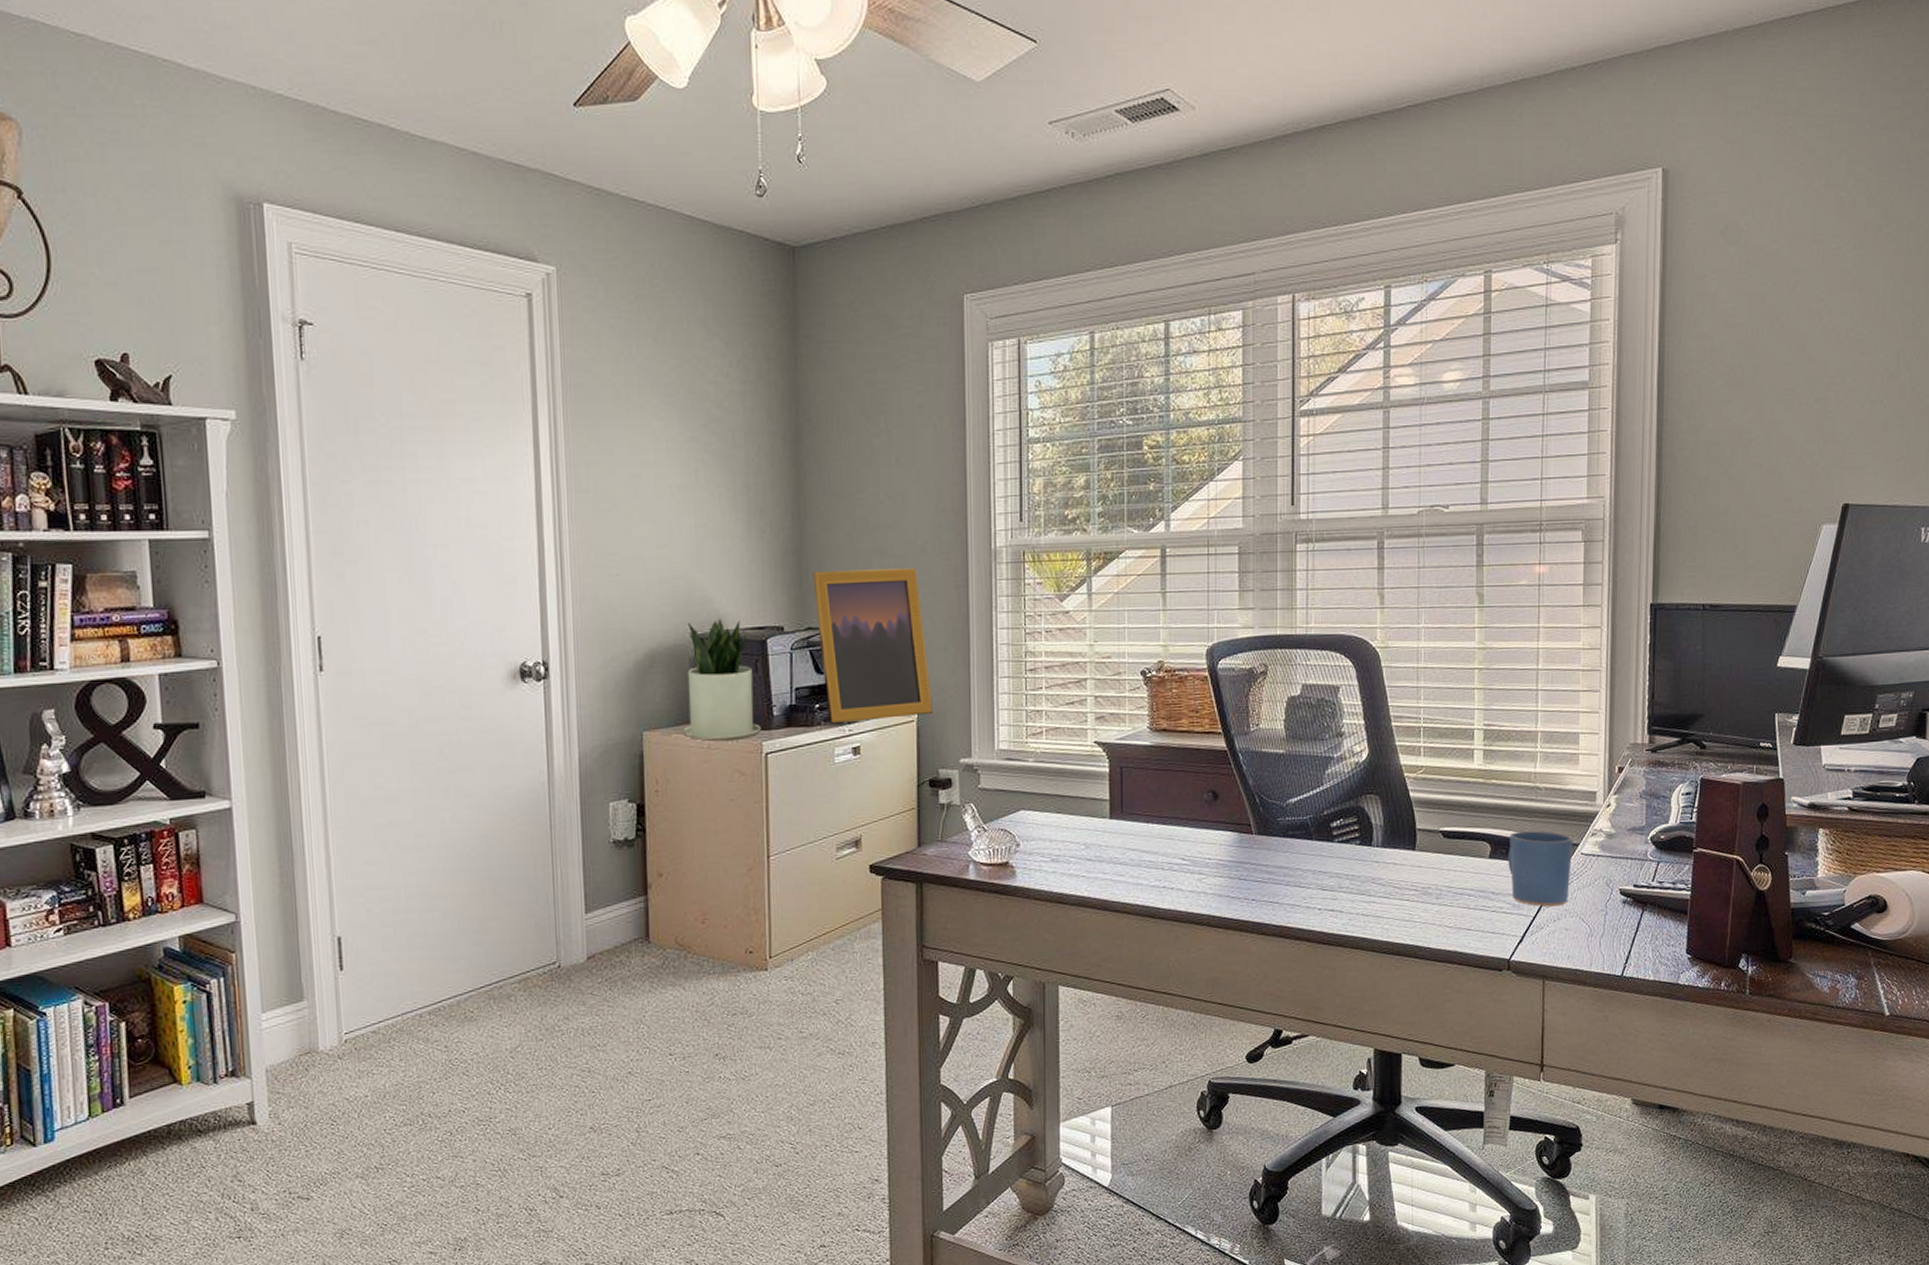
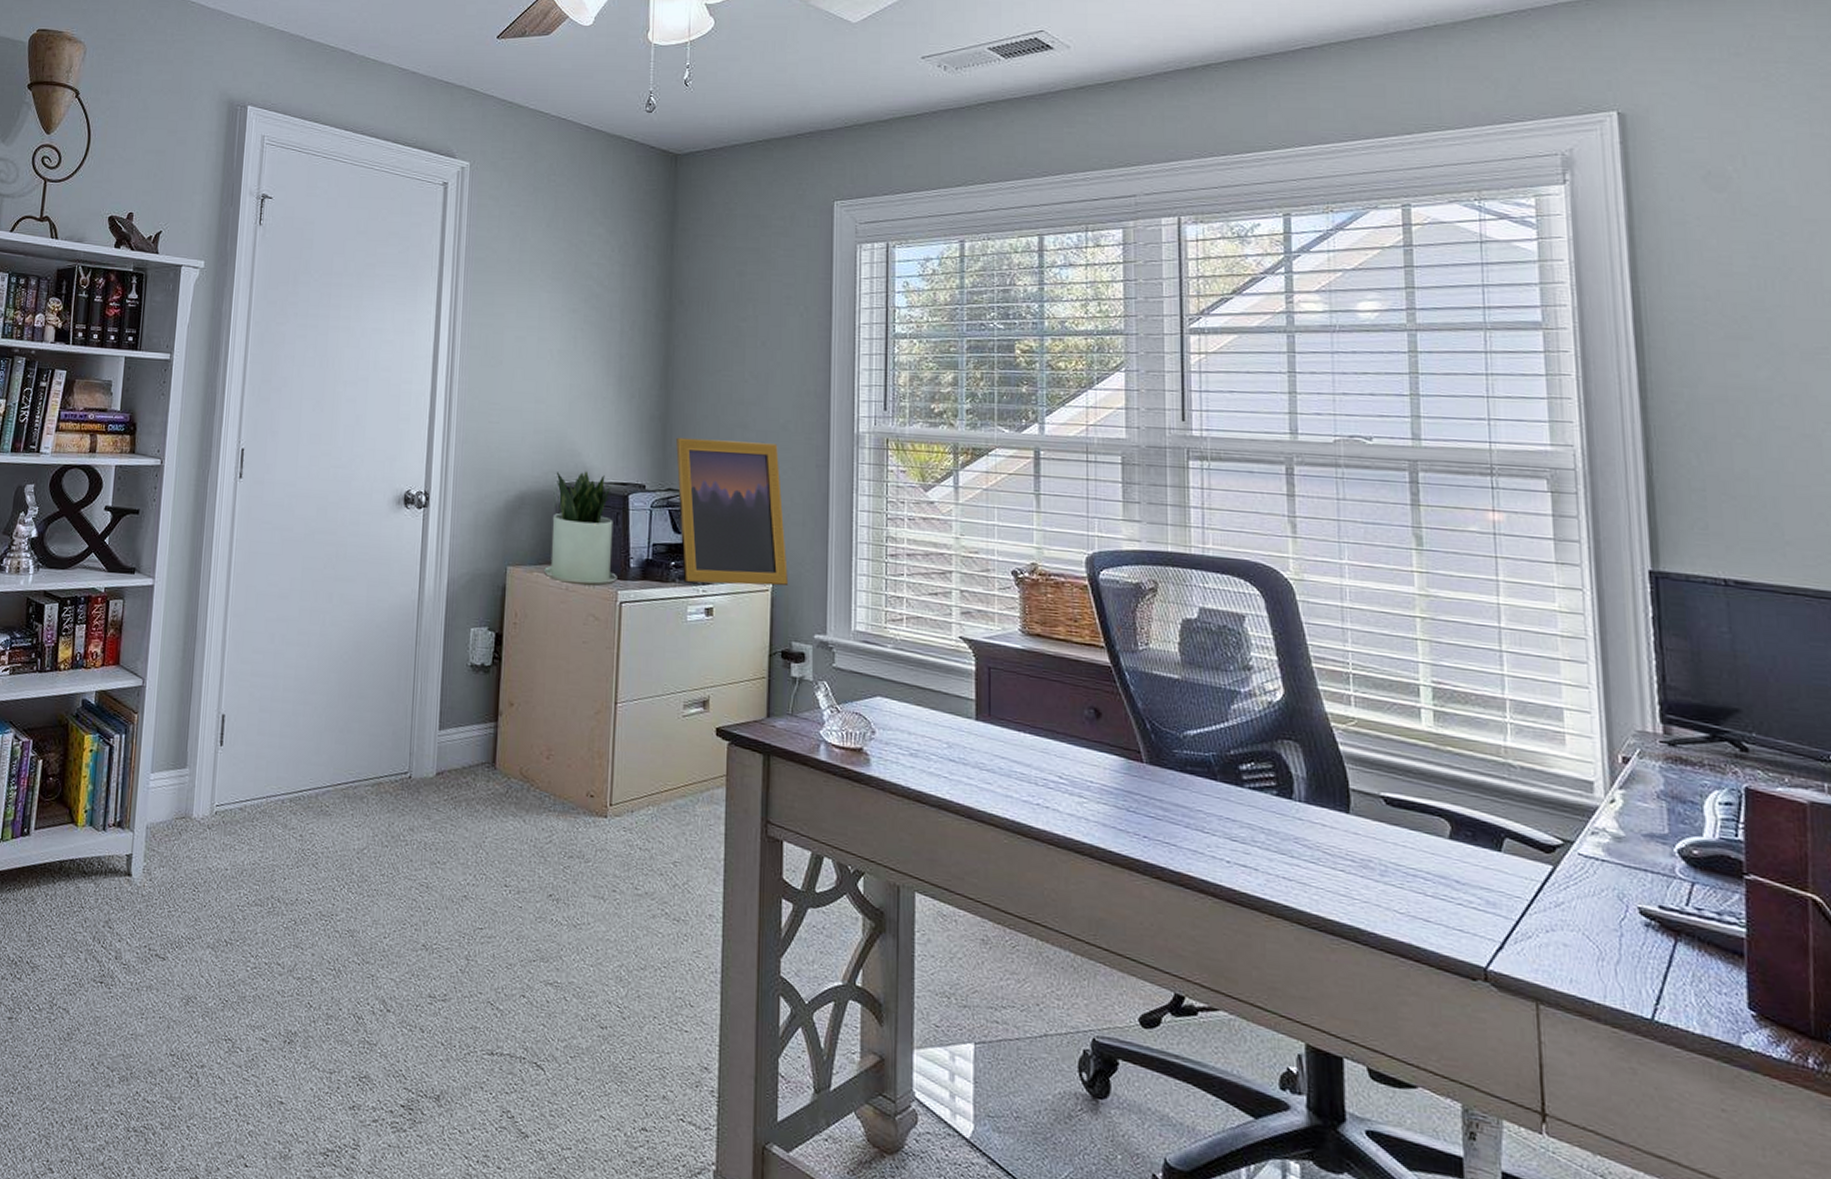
mug: present [1508,830,1573,907] -> none [1475,813,1566,914]

